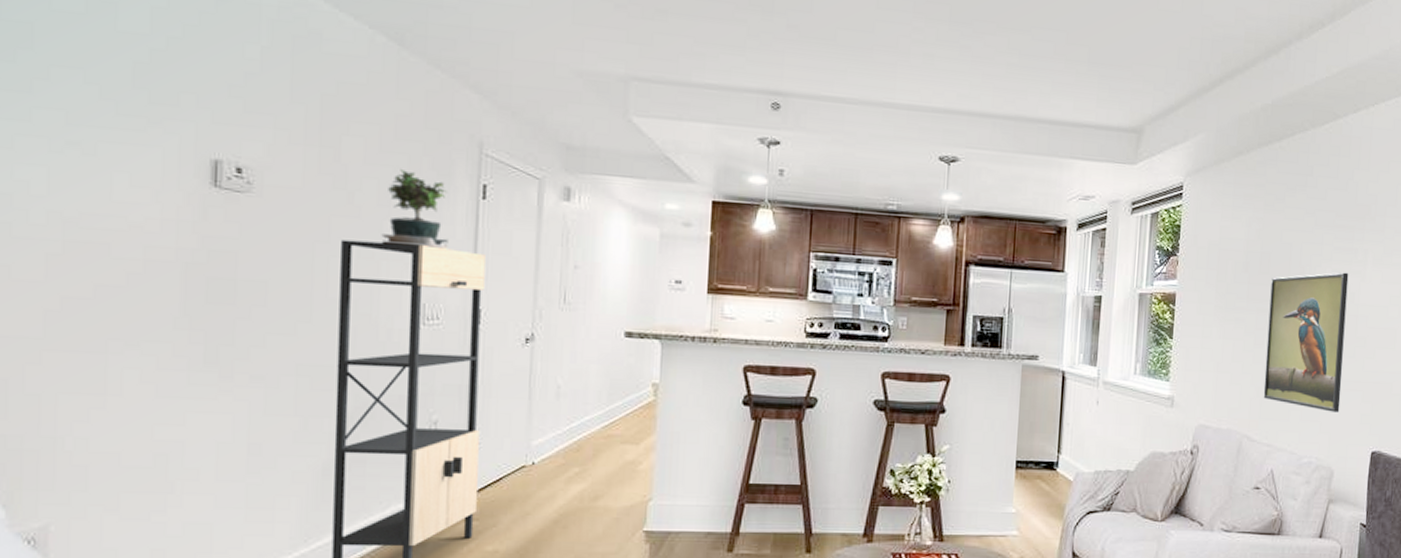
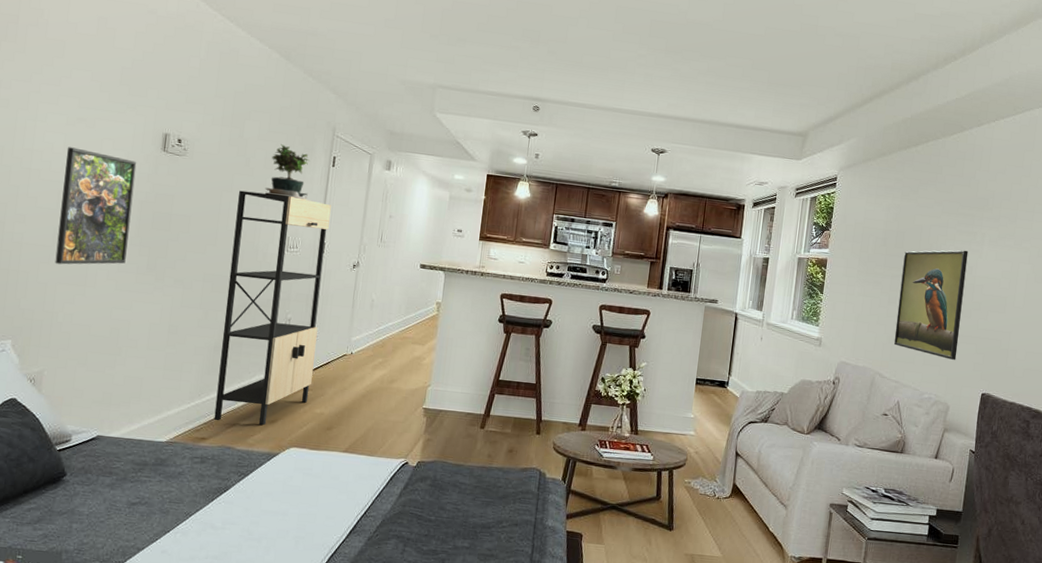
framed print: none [50,186,173,365] -> present [55,147,137,265]

